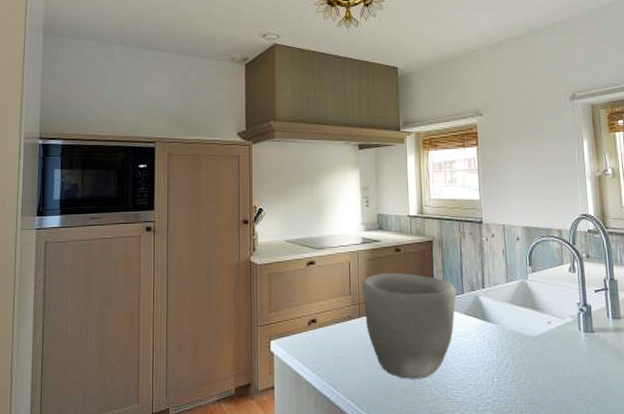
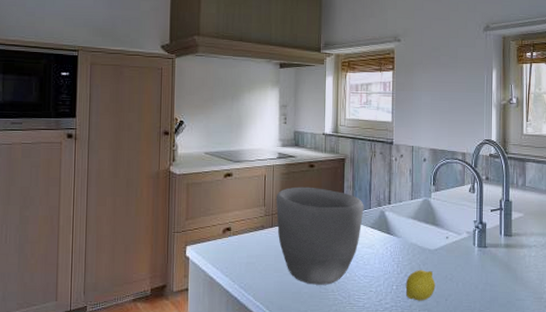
fruit: none [507,359,541,394] -> present [405,270,436,301]

